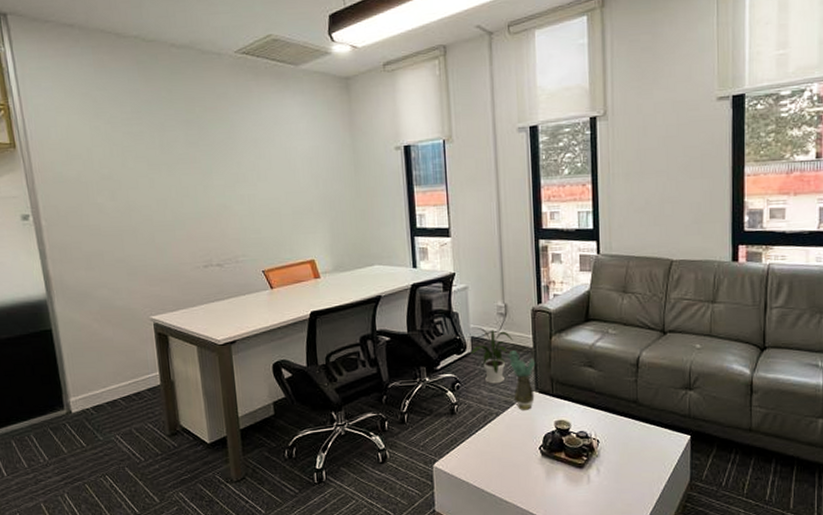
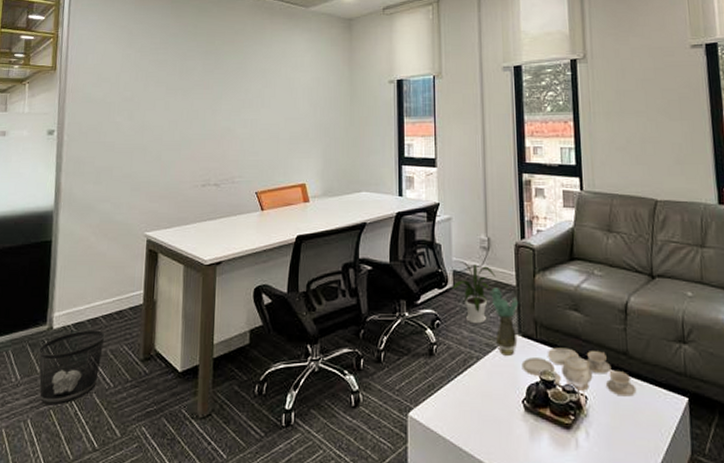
waste bin: none [61,411,127,479] -> present [38,330,105,404]
tea set: none [538,400,644,438] -> present [521,347,637,397]

